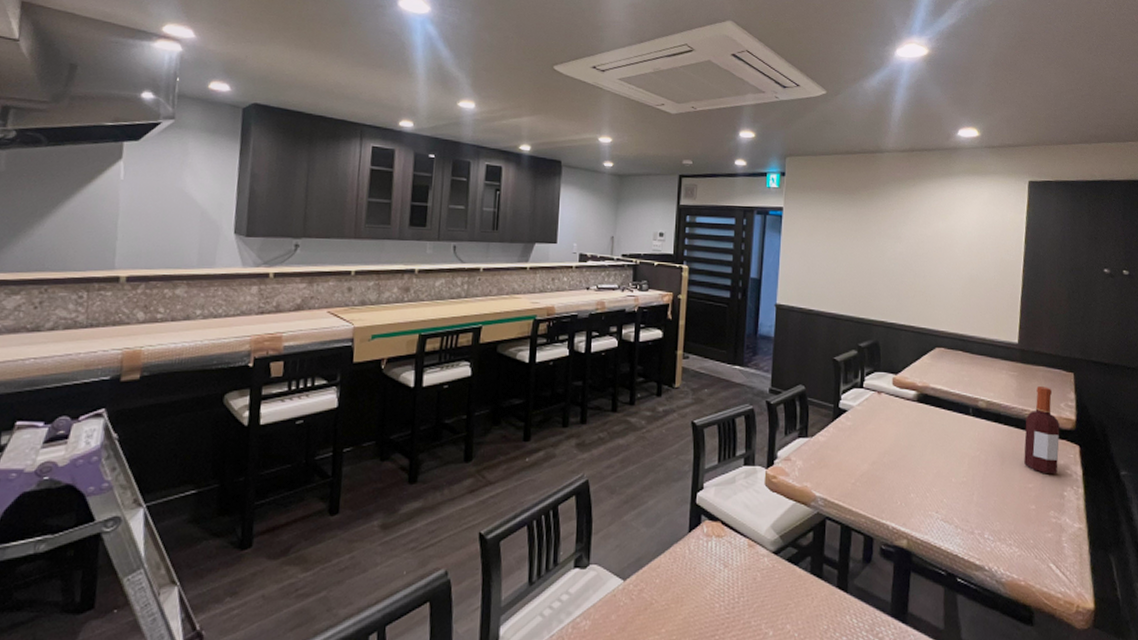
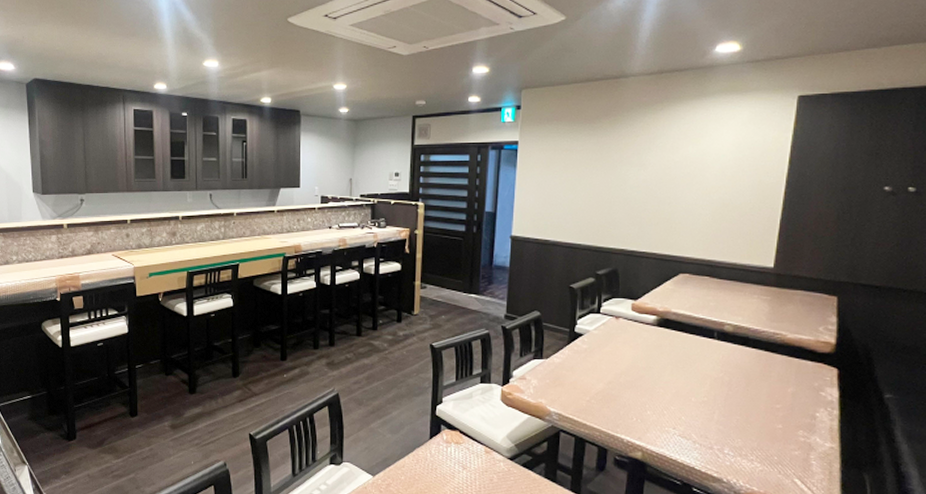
bottle: present [1024,387,1060,475] -> none [773,311,816,396]

